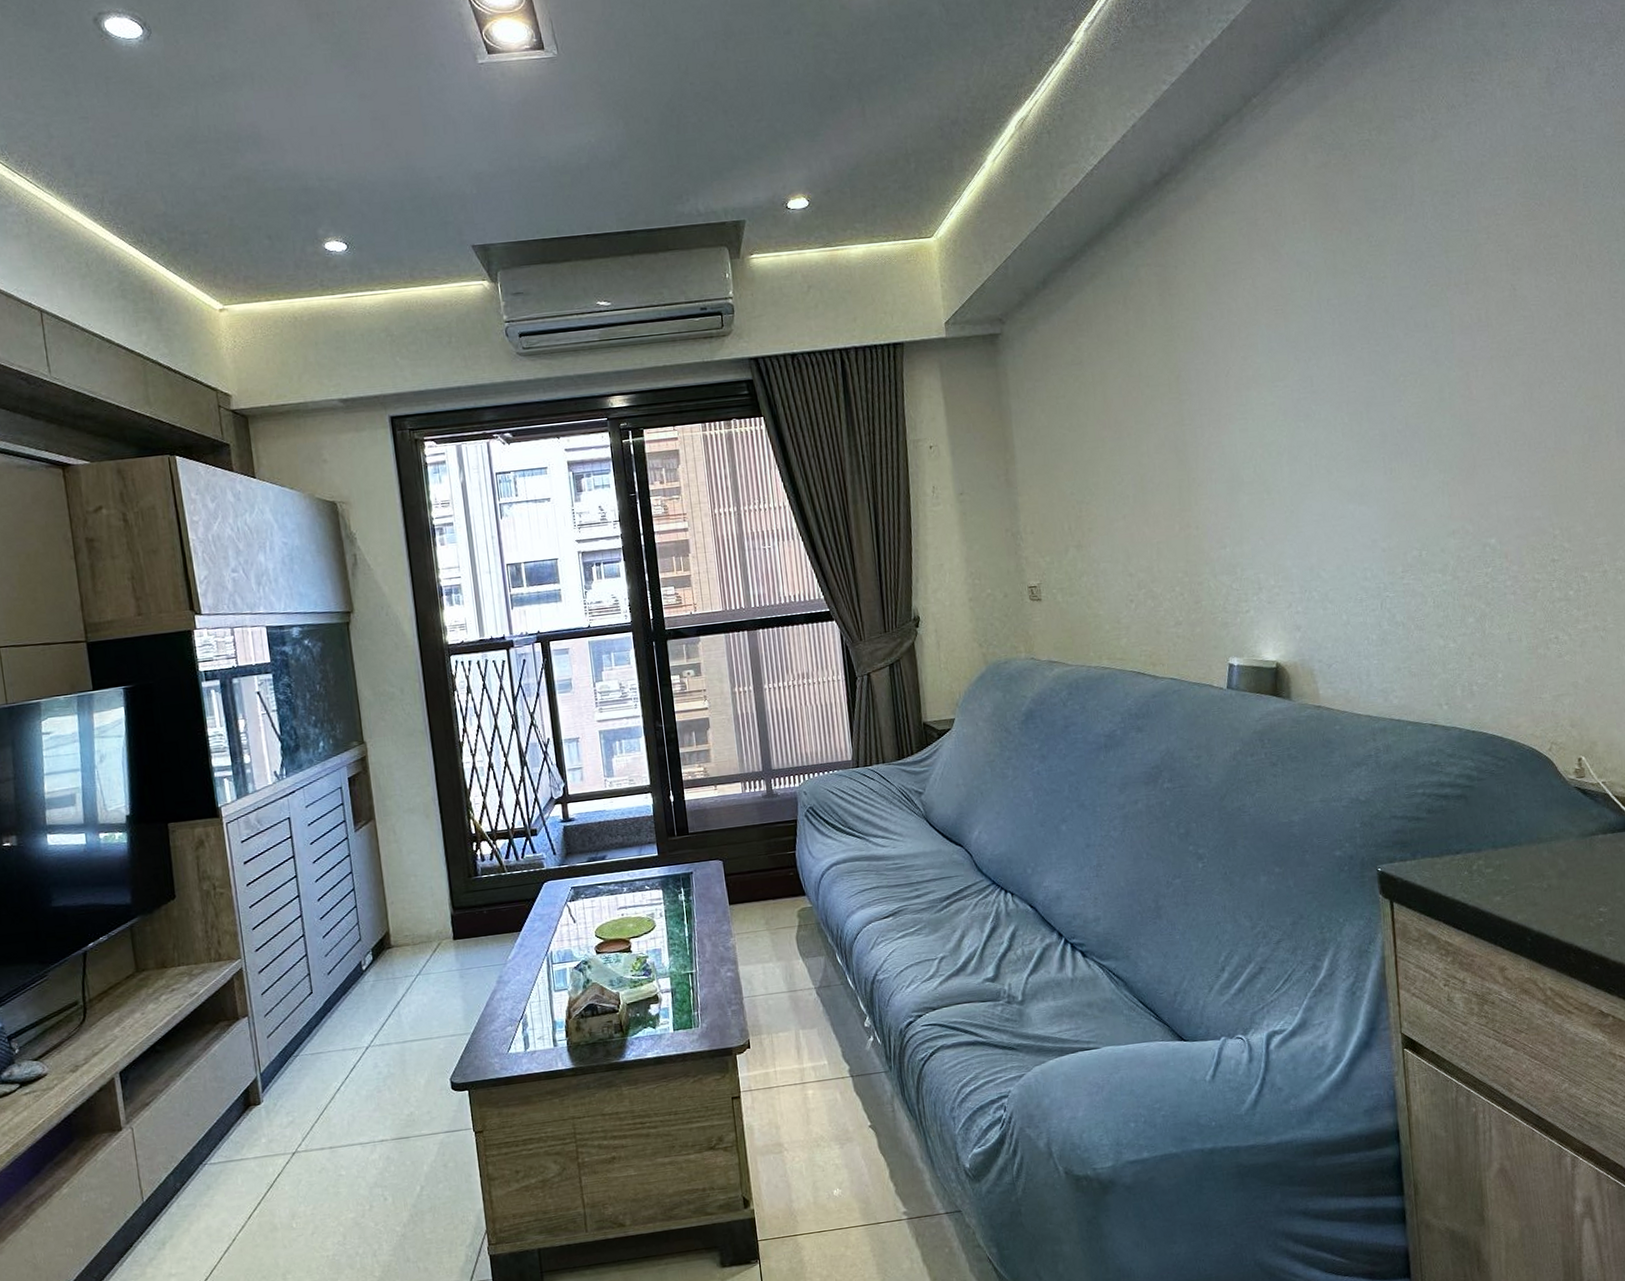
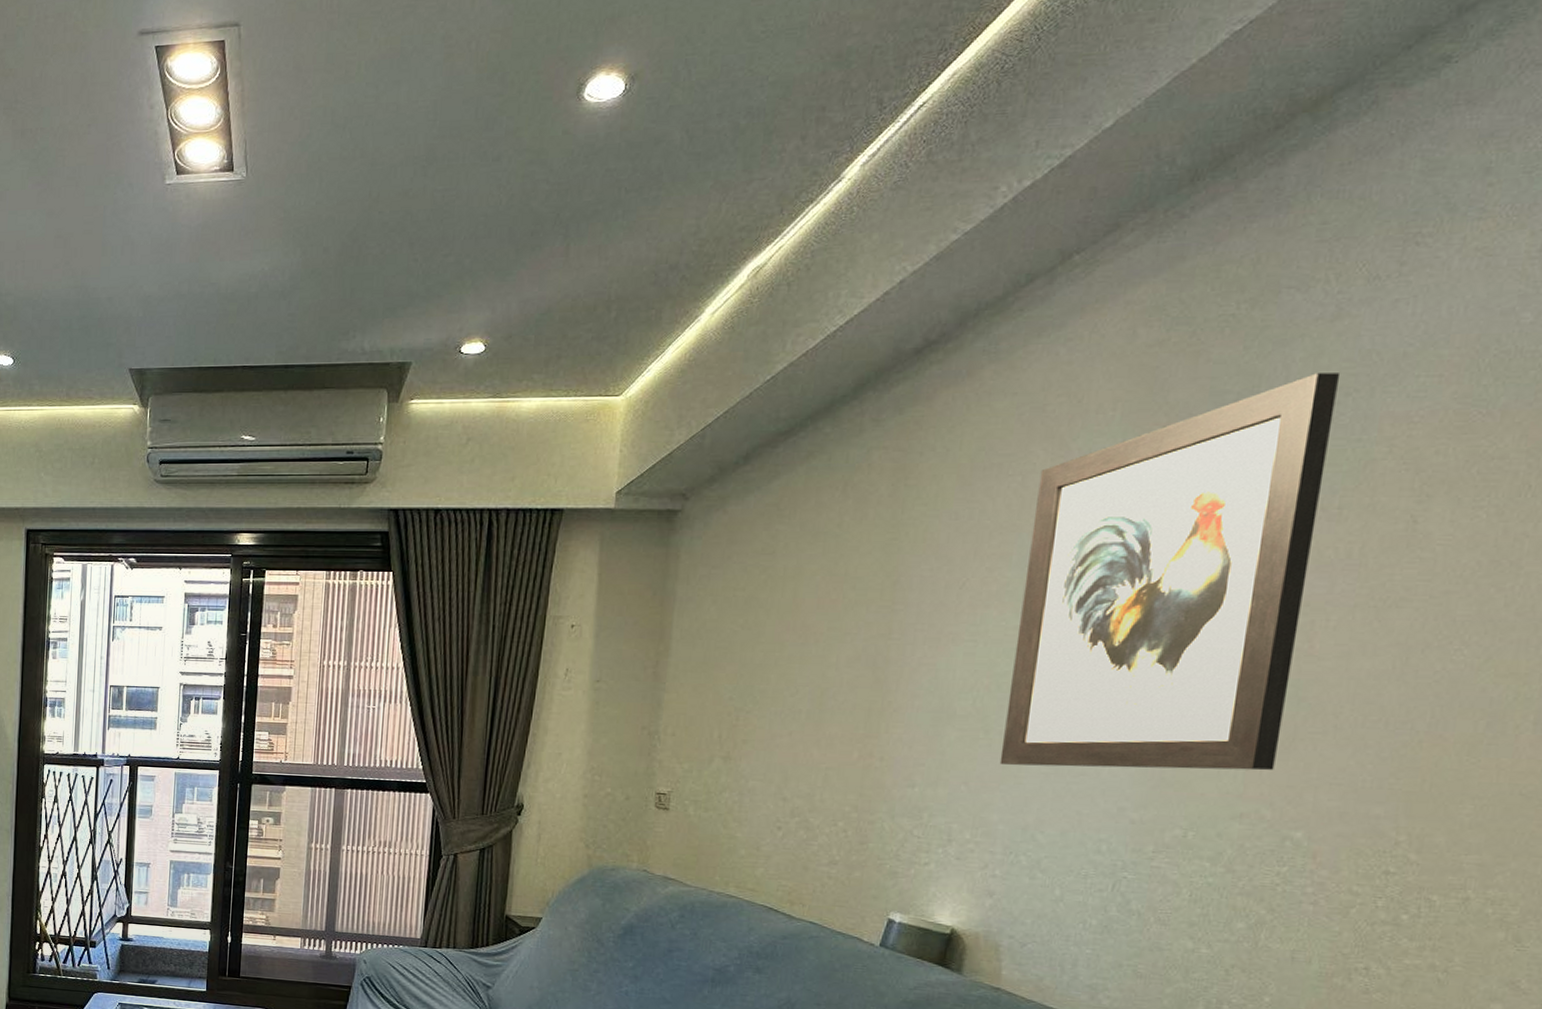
wall art: none [1264,180,1467,518] -> present [999,373,1341,771]

